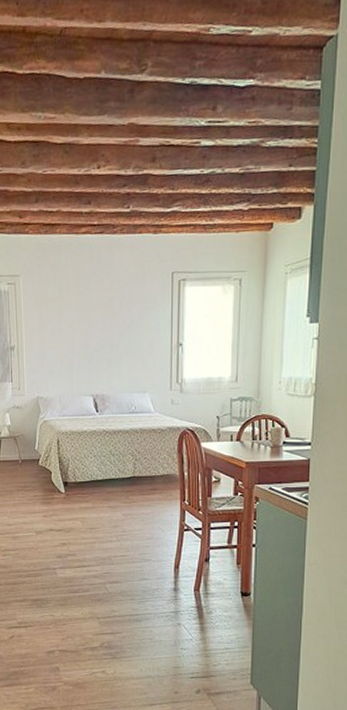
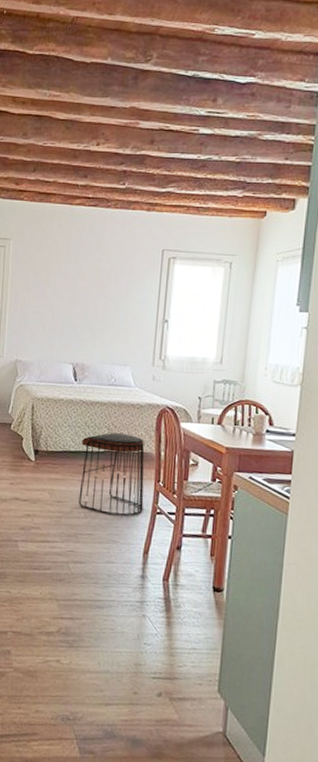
stool: none [108,458,171,536] -> present [78,432,145,517]

